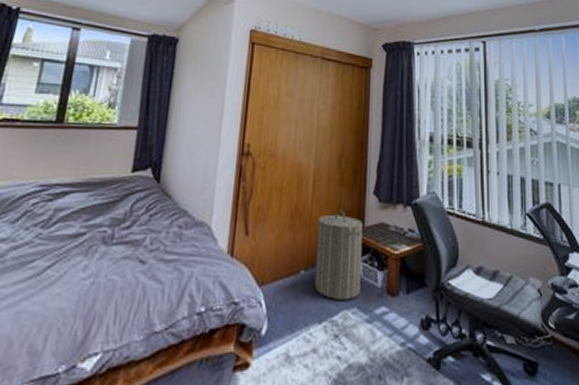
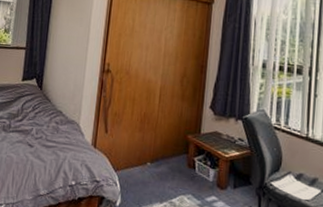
laundry hamper: present [314,210,364,300] -> none [158,119,200,188]

